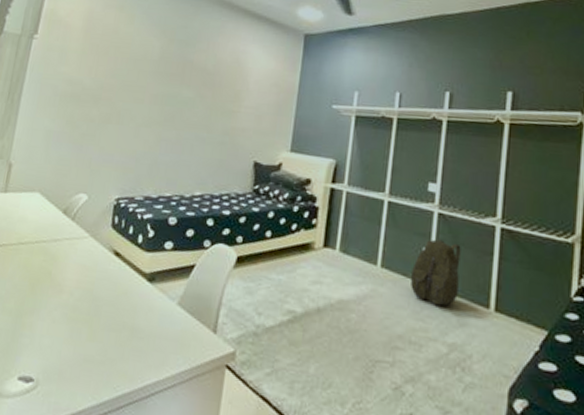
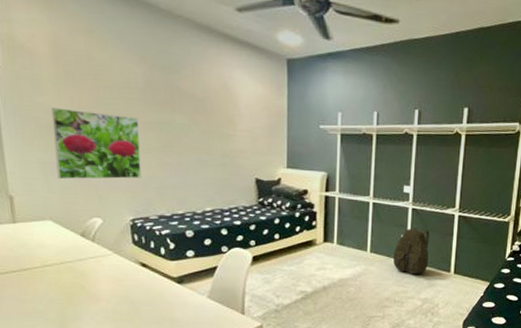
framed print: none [58,77,147,153] -> present [52,107,142,179]

